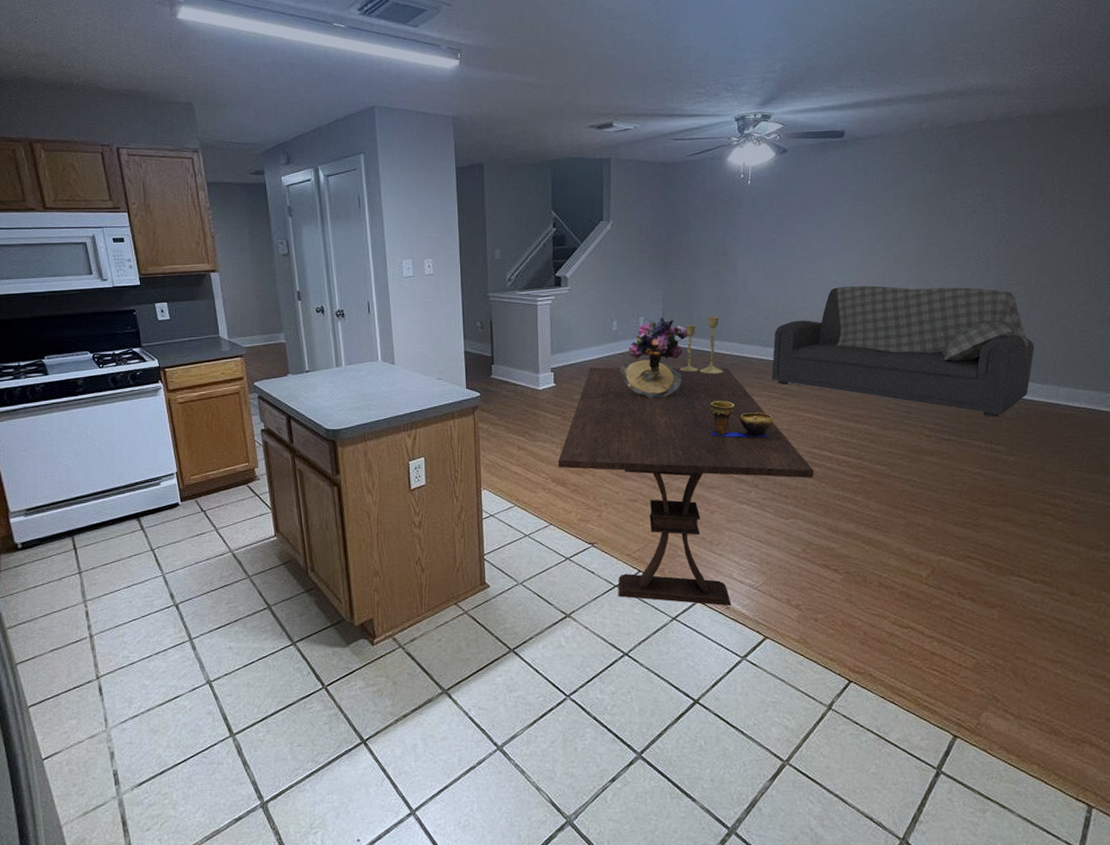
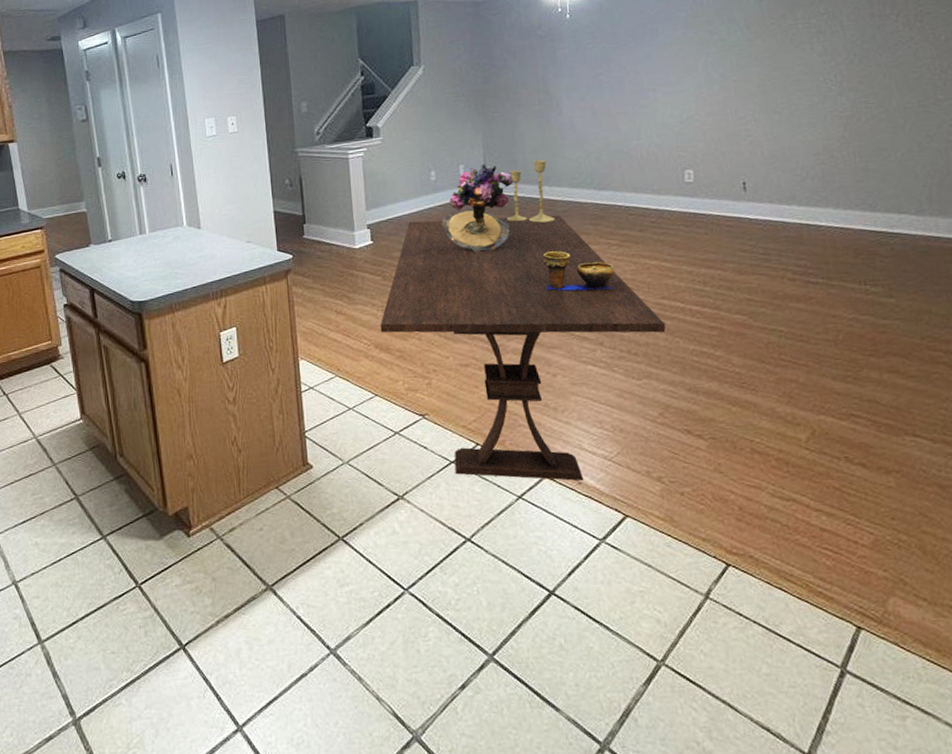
sofa: present [771,285,1035,418] -> none [608,113,905,256]

